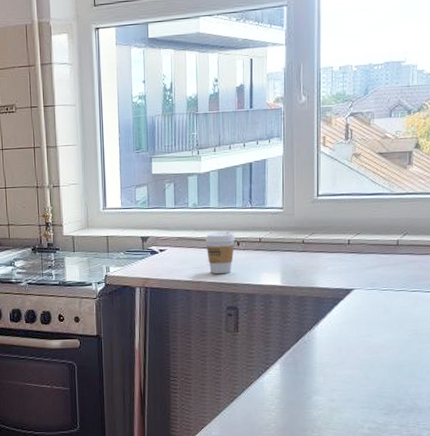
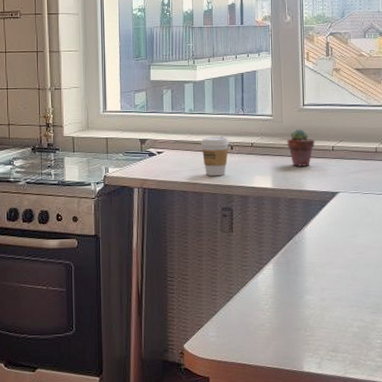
potted succulent: none [298,221,329,262] -> present [287,128,315,167]

